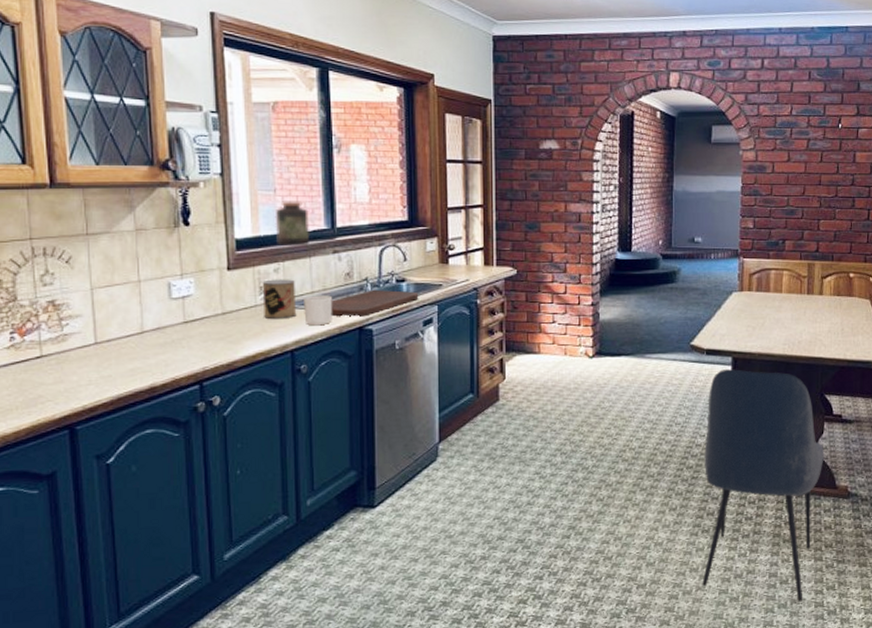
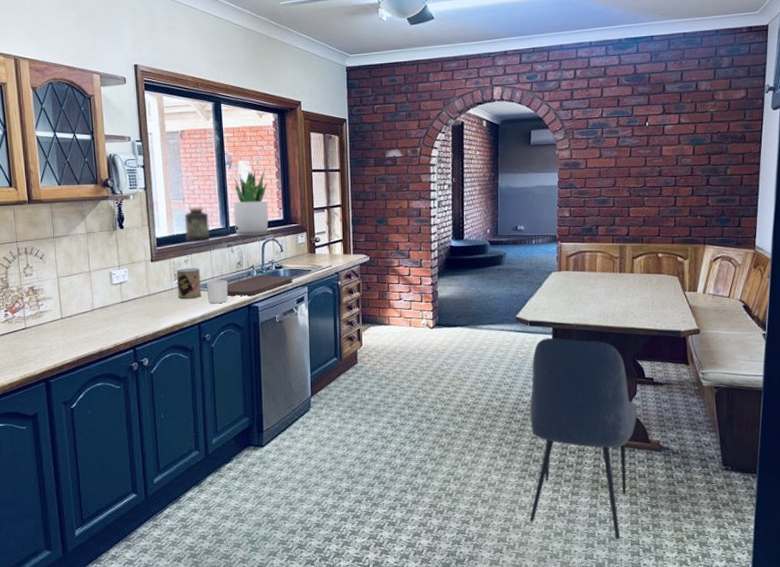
planter: none [342,156,389,240] -> present [233,169,269,236]

